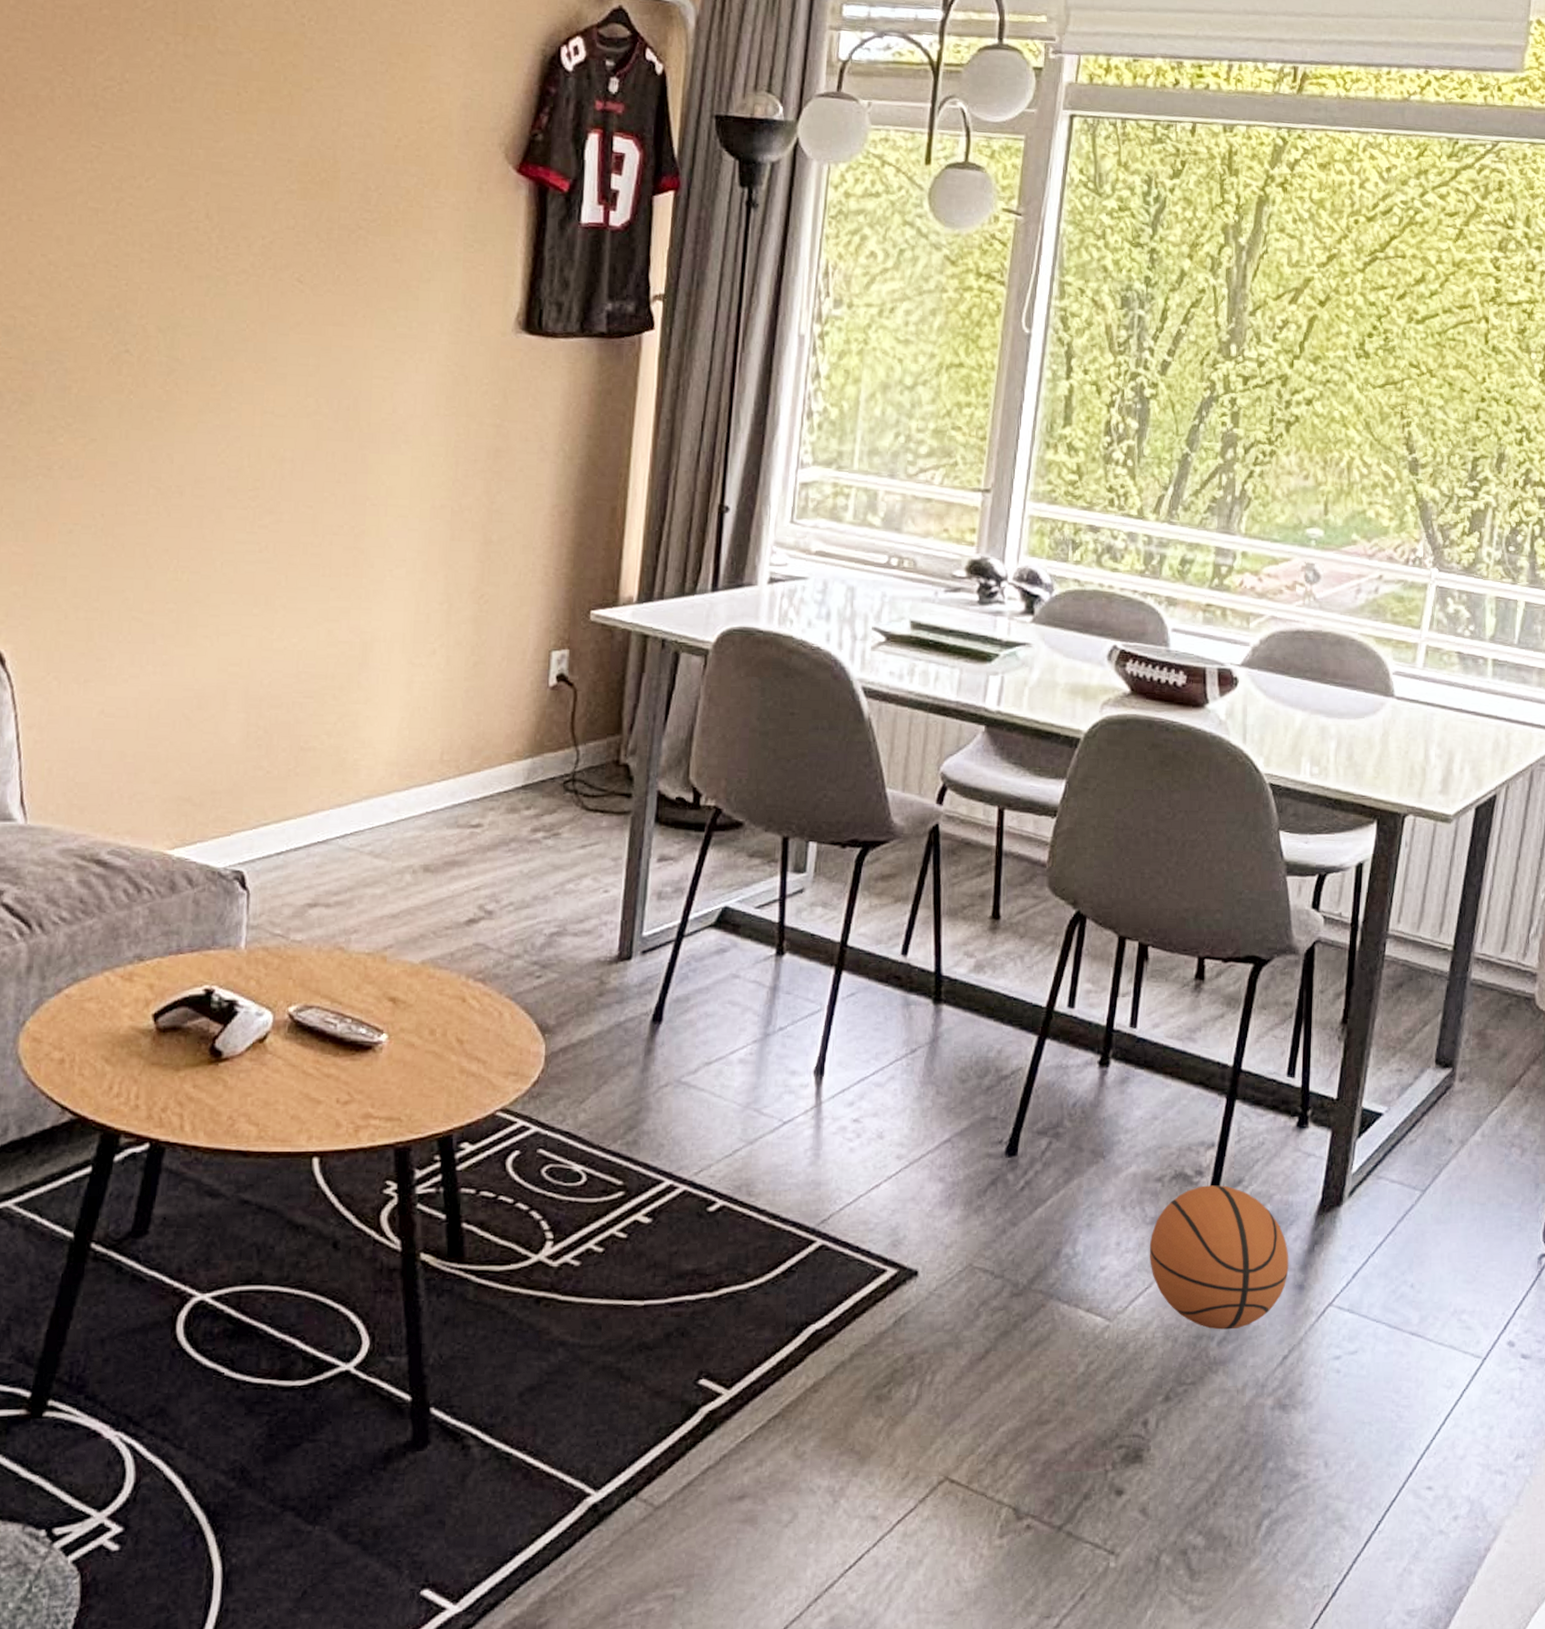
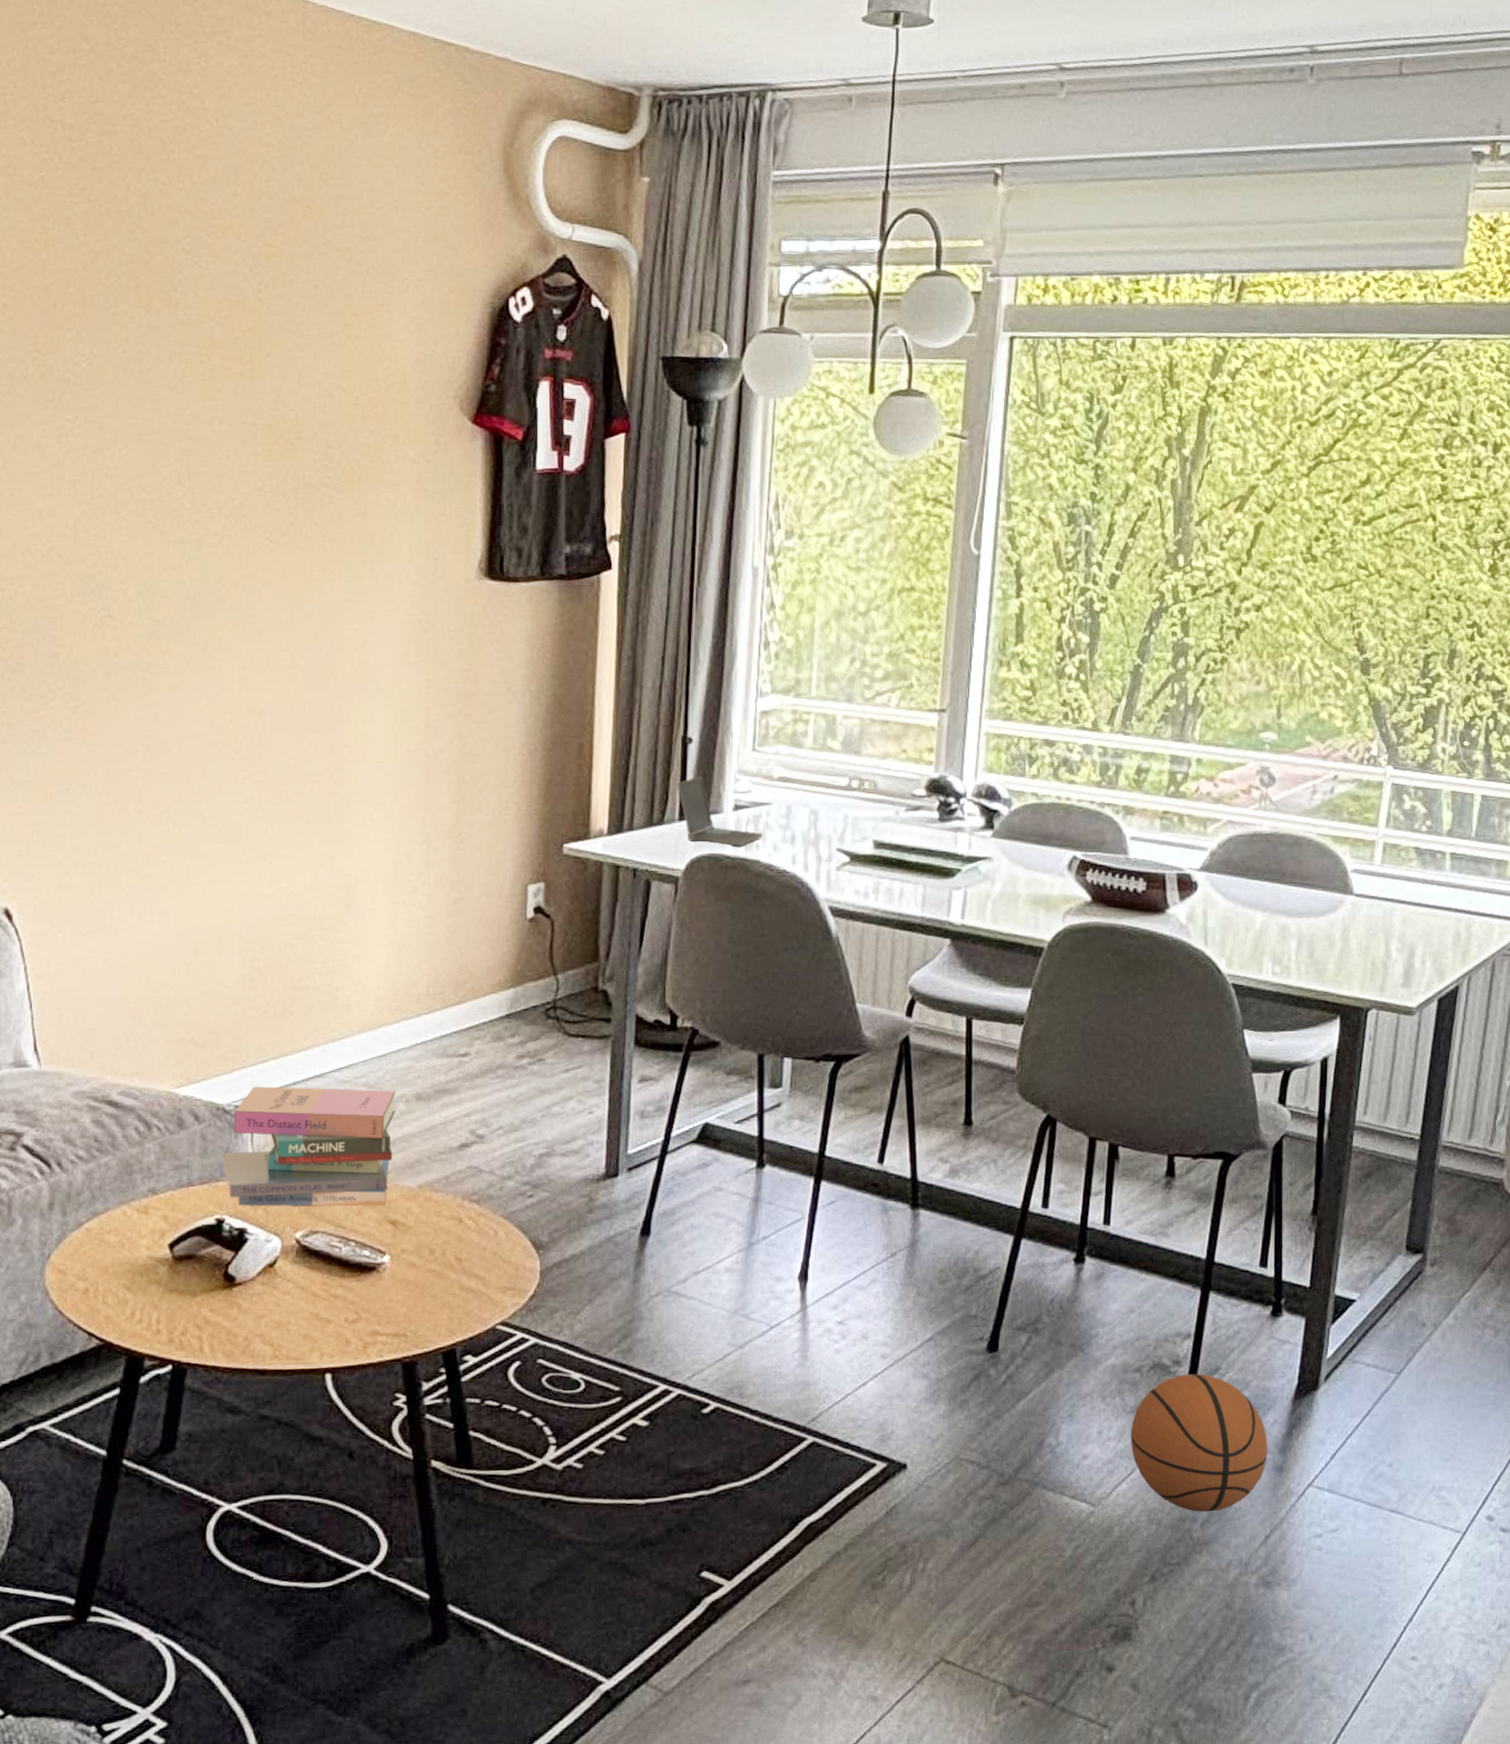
books: none [216,850,402,982] -> present [223,1086,395,1207]
laptop computer: none [711,547,798,621] -> present [677,776,763,846]

